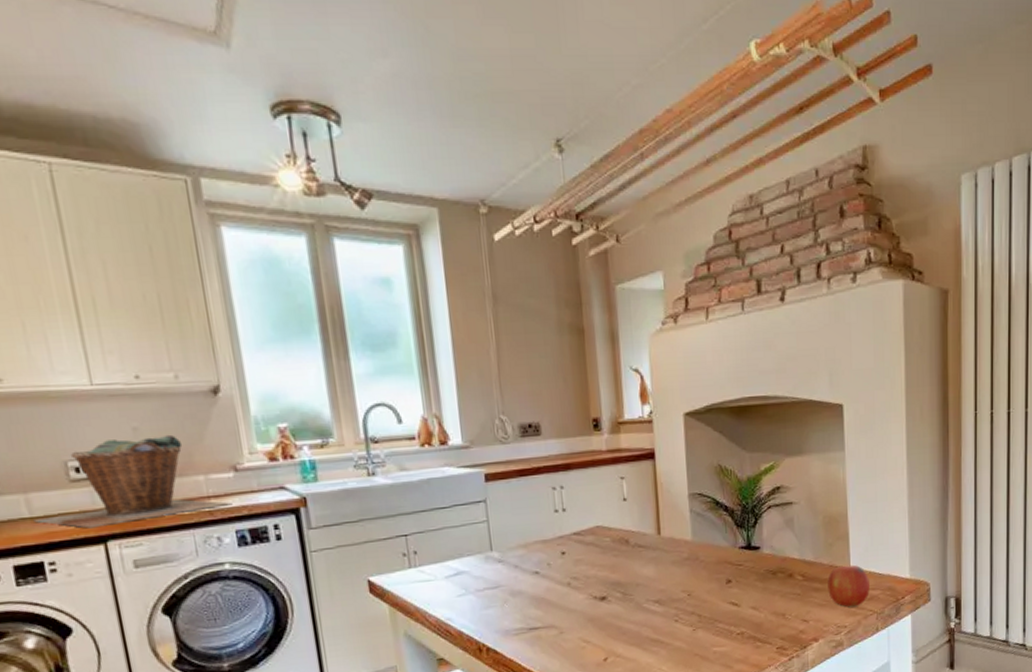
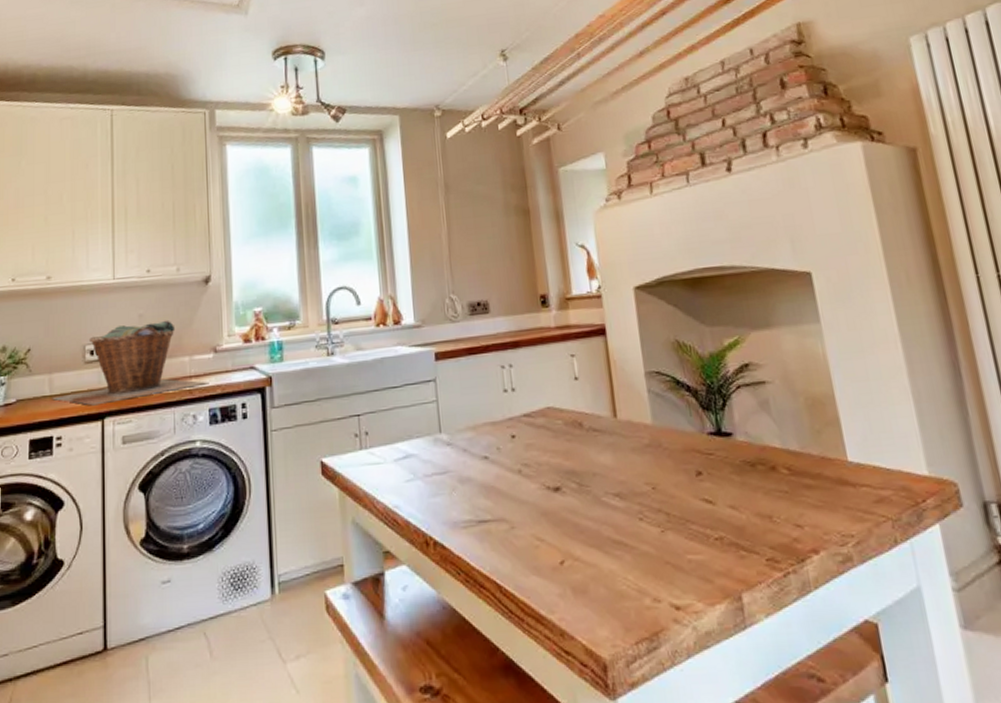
fruit: present [827,565,870,607] -> none [820,457,878,511]

